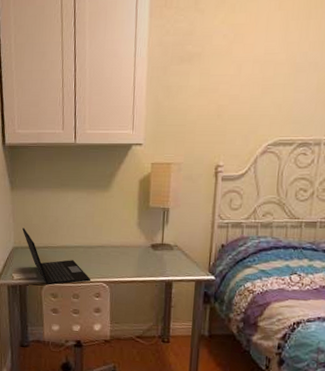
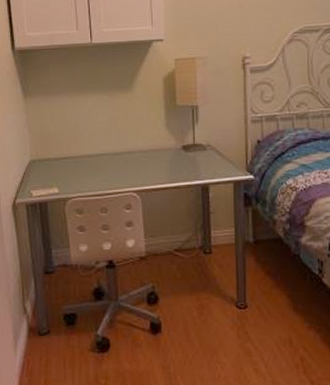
laptop: present [22,228,90,285] -> none [39,138,119,200]

